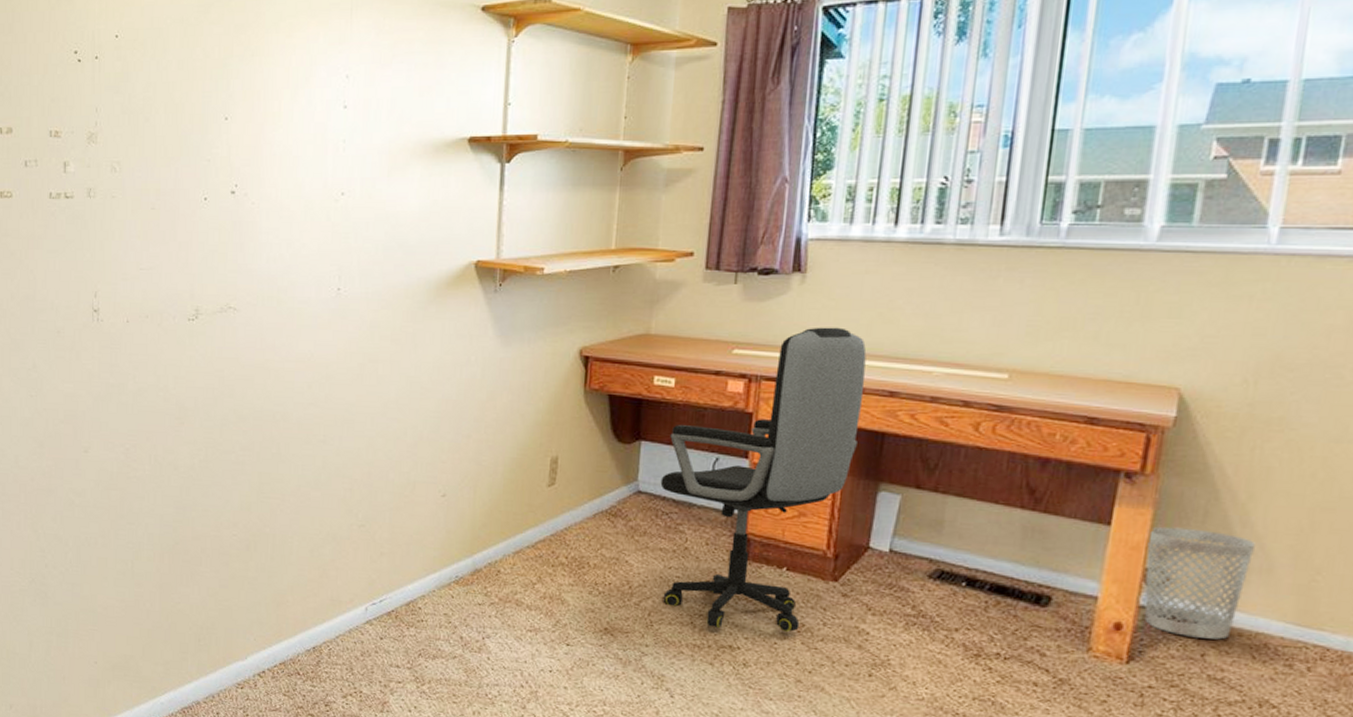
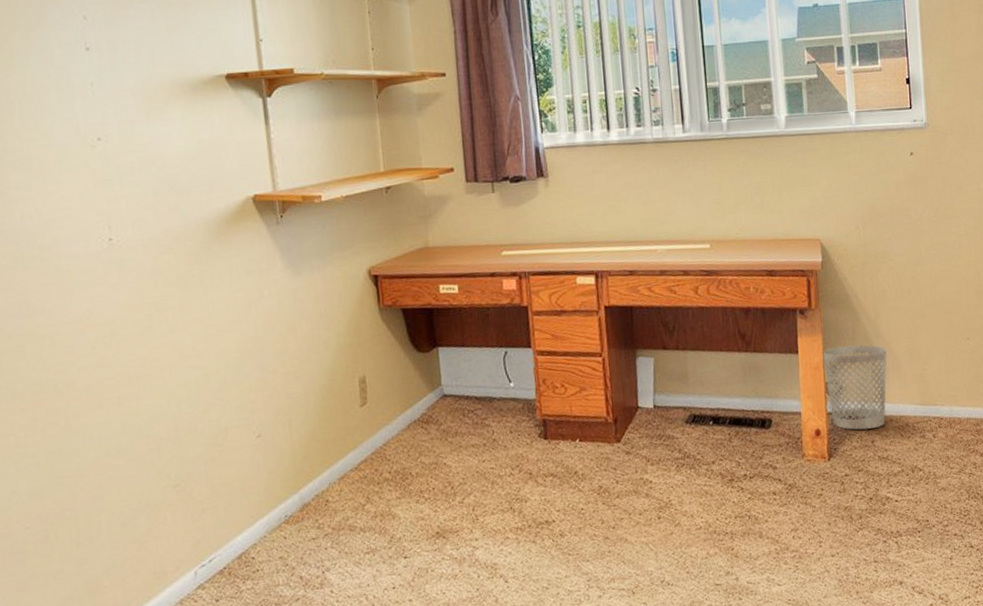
office chair: present [660,327,867,633] -> none [461,221,614,508]

